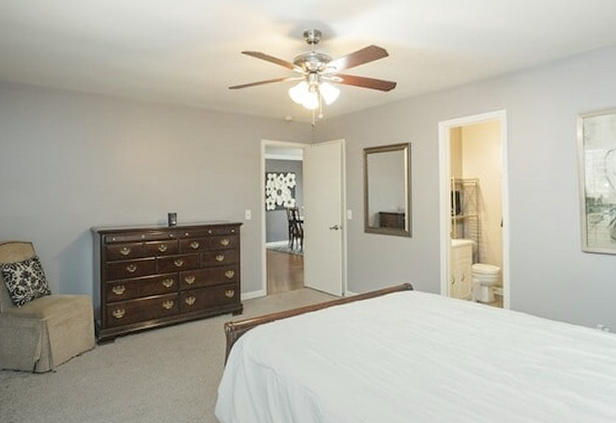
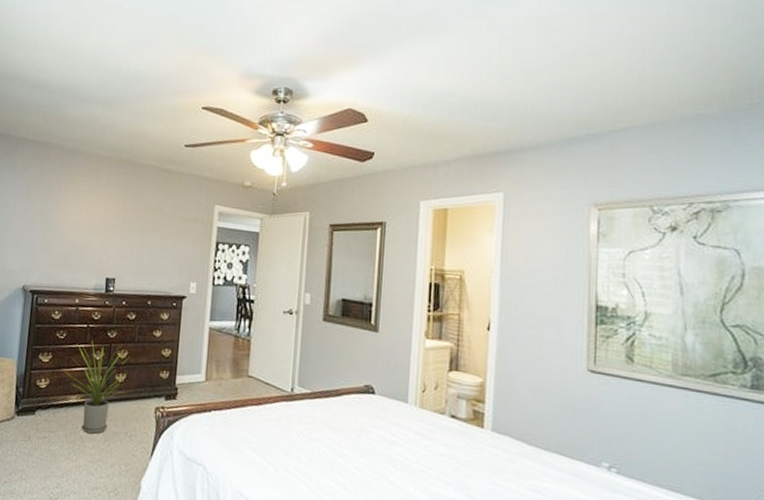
house plant: none [136,270,197,353] -> present [62,340,129,434]

